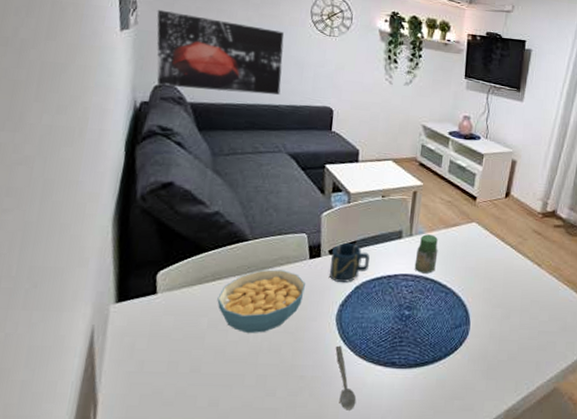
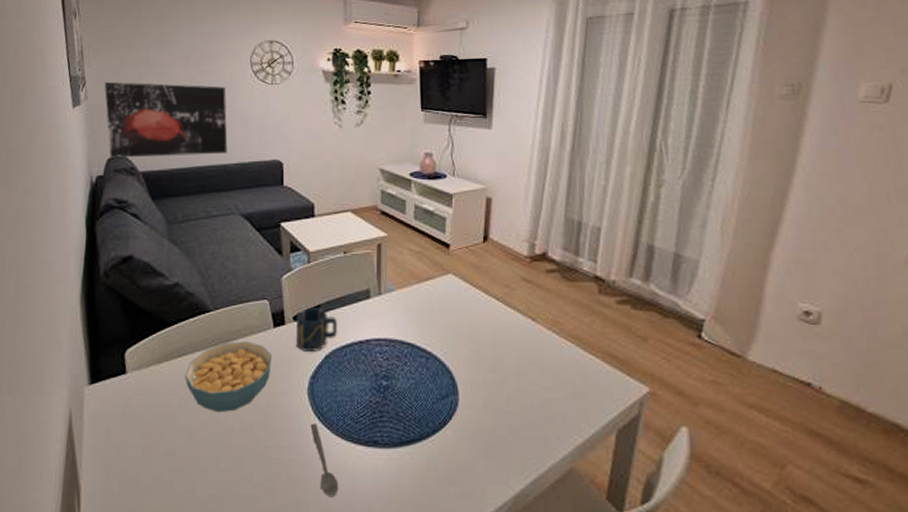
jar: present [414,234,438,274] -> none [387,291,413,337]

